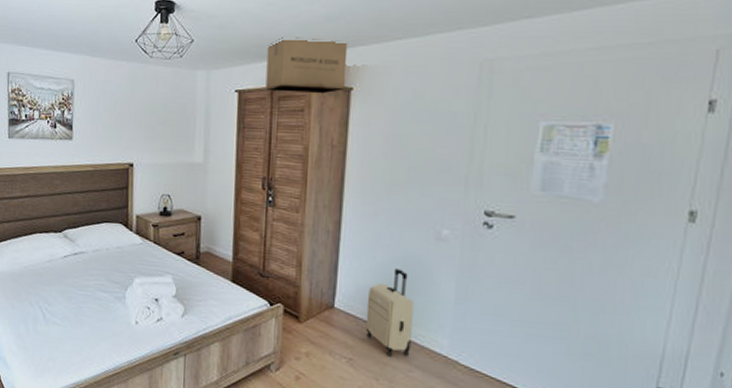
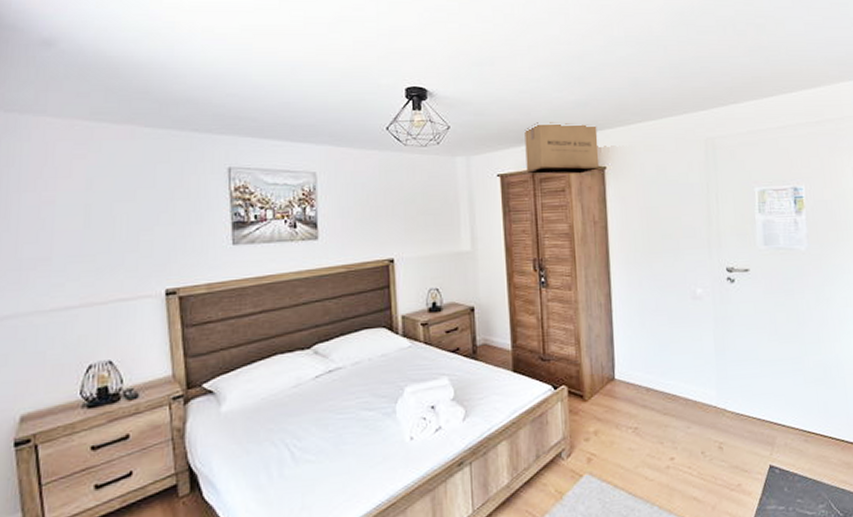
suitcase: present [365,268,415,357] -> none [643,331,686,418]

